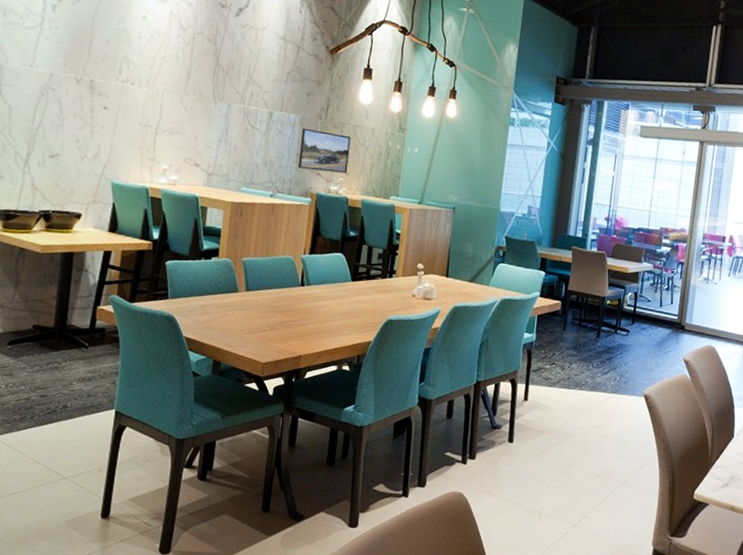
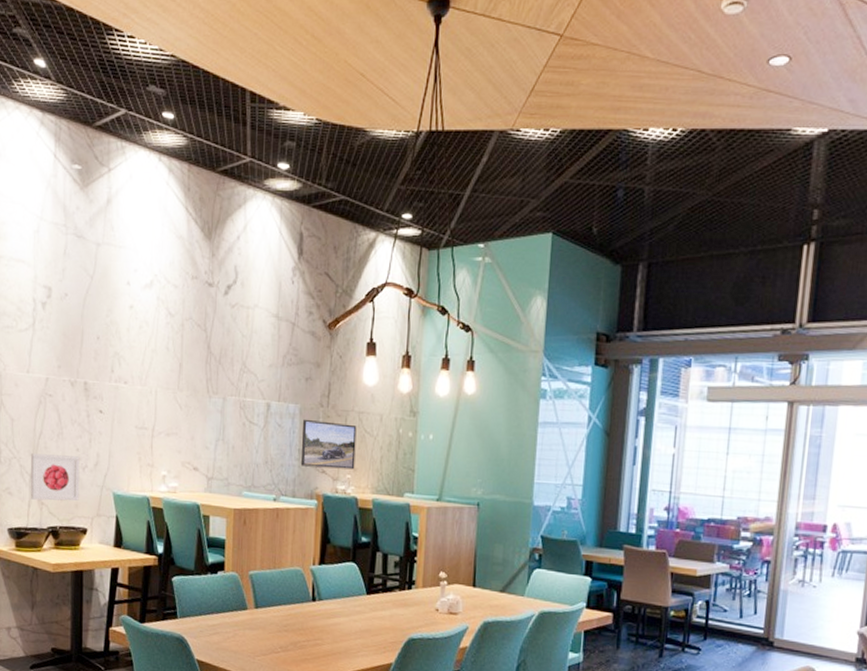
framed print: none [24,141,80,188] -> present [31,453,80,501]

